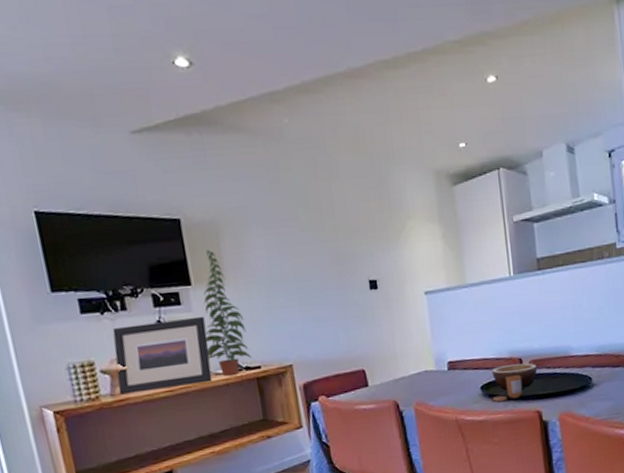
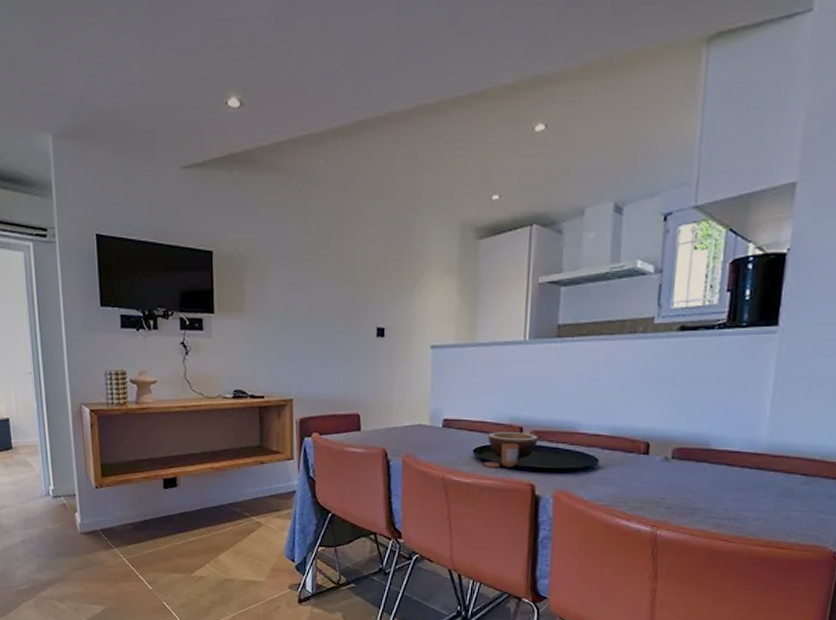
picture frame: present [112,316,213,395] -> none [142,343,222,405]
plant: present [203,249,252,376] -> none [219,282,257,401]

